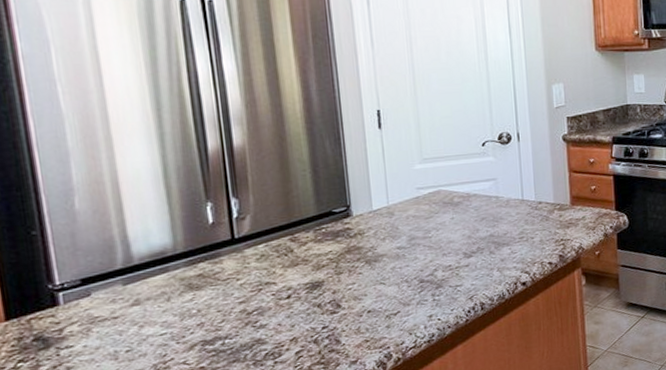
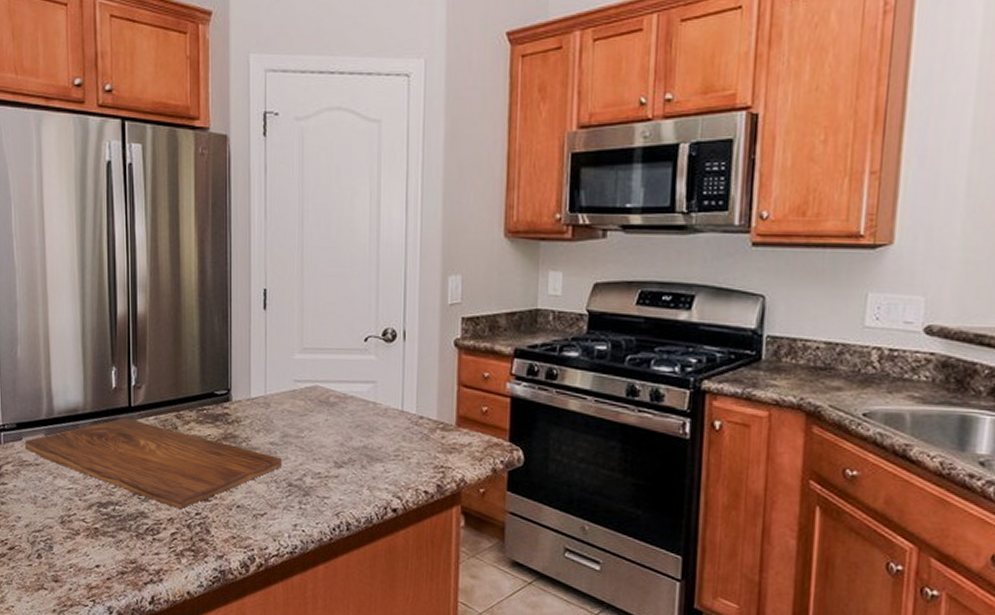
cutting board: none [94,250,411,327] -> present [24,418,282,509]

